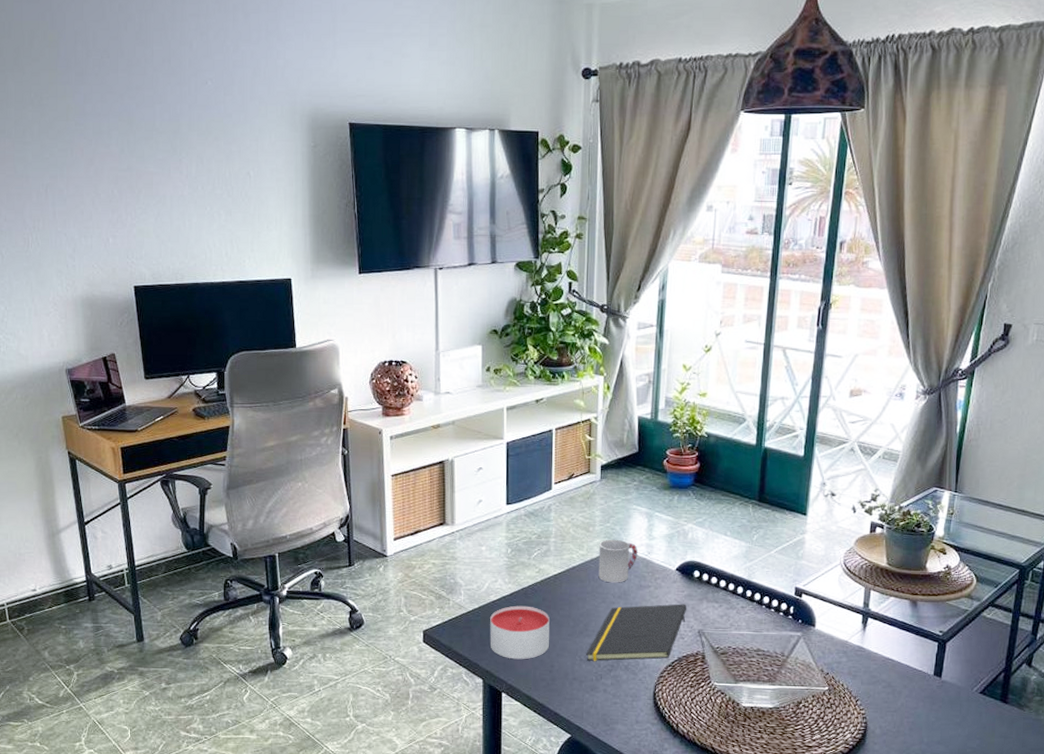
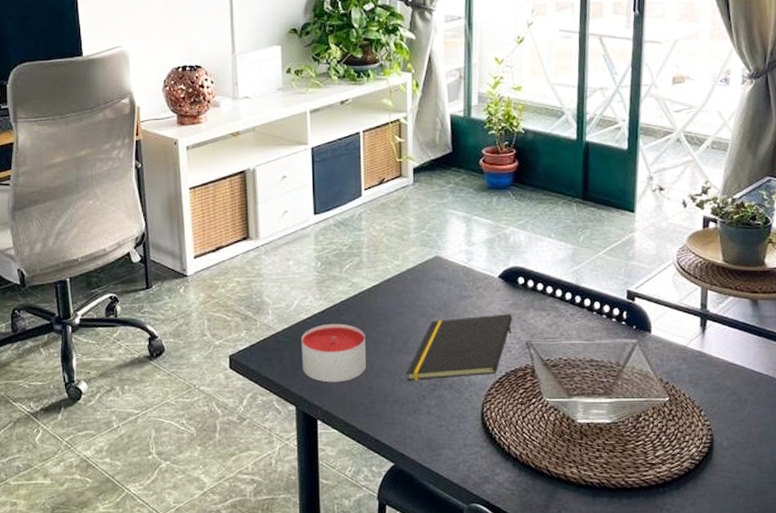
cup: present [598,539,638,583] -> none [415,247,457,294]

